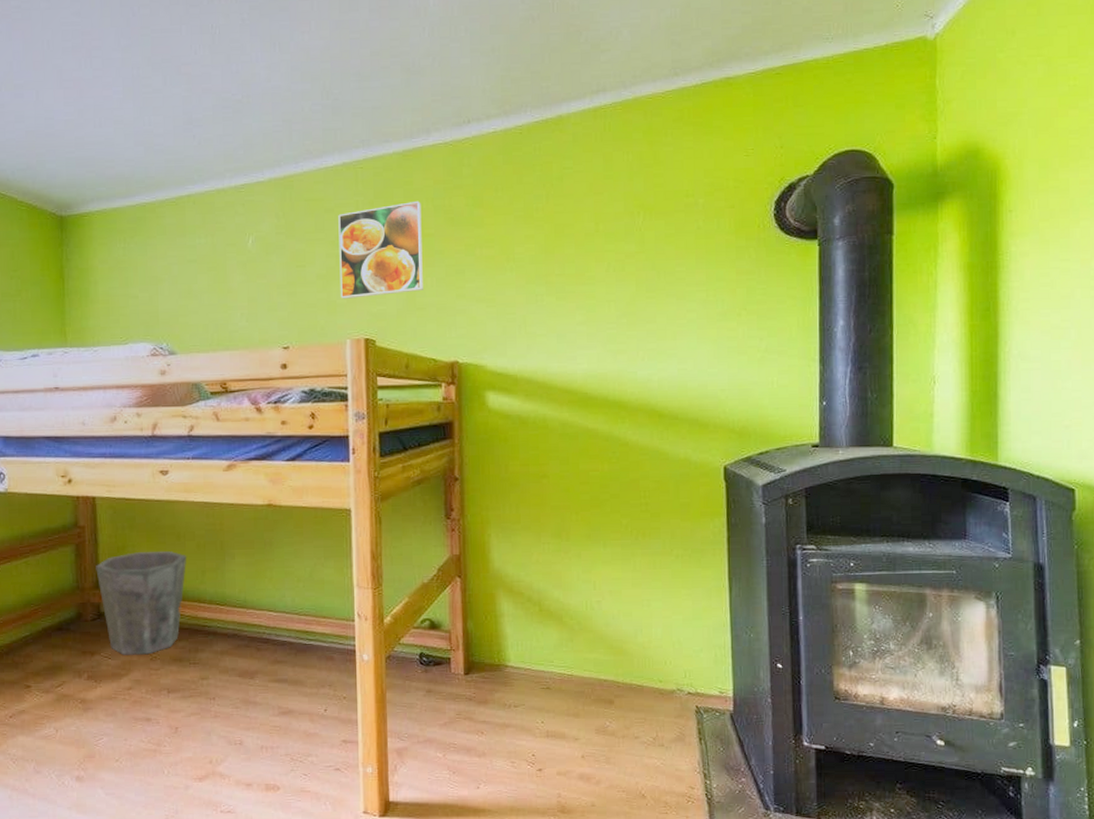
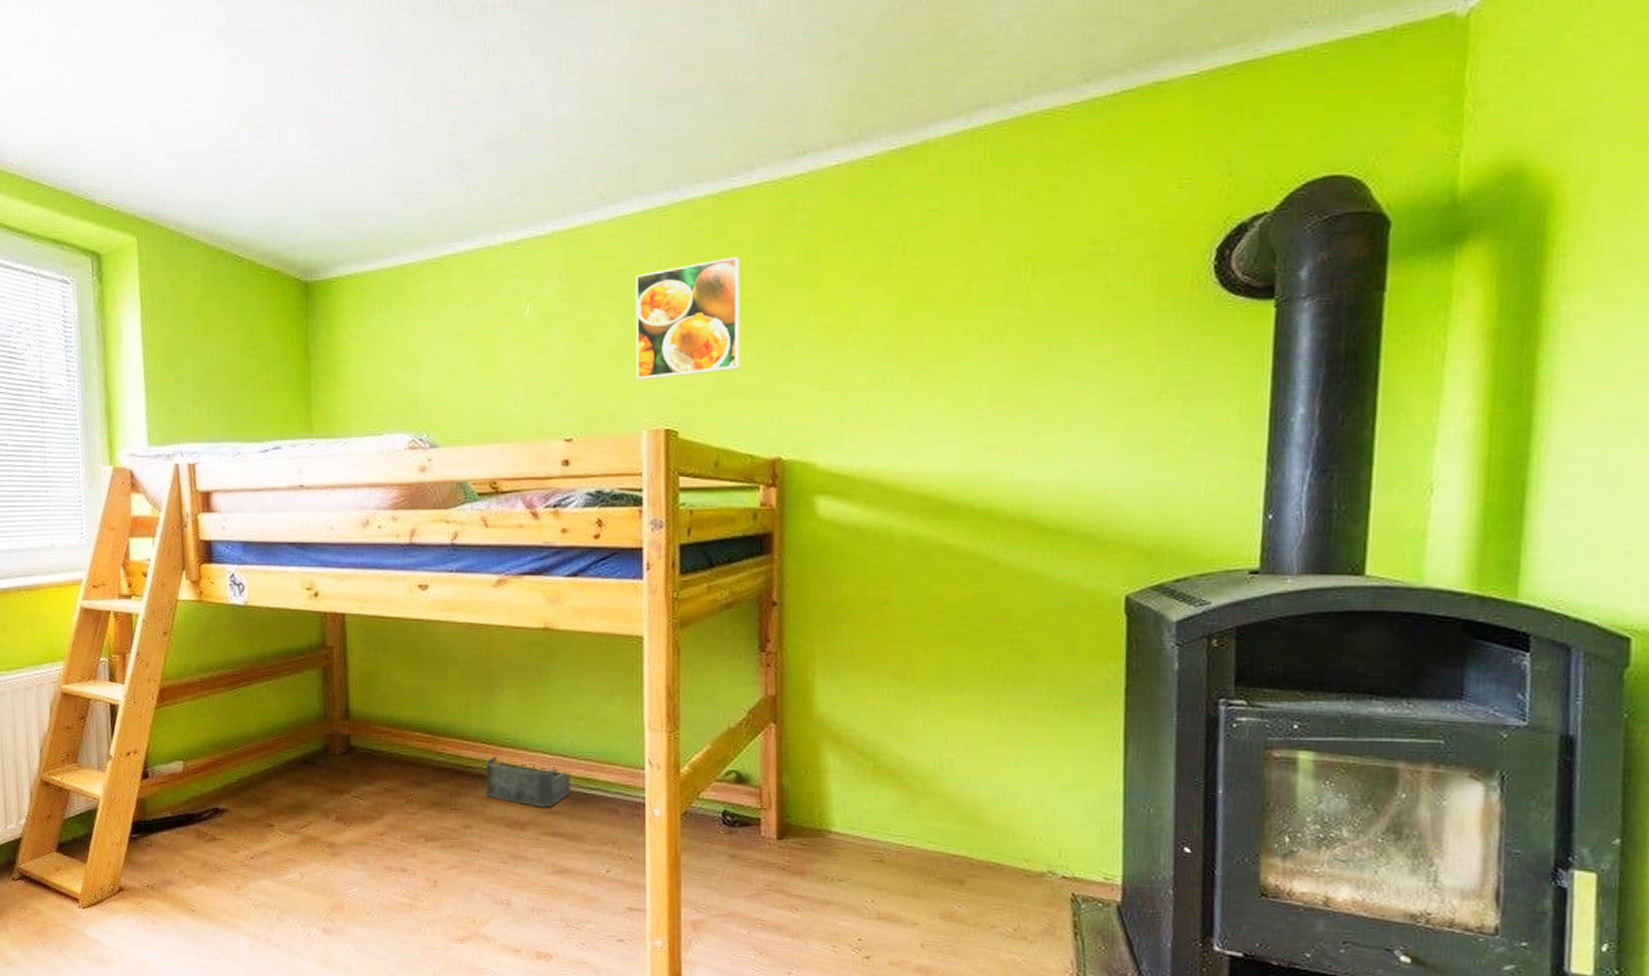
waste bin: present [96,551,187,655] -> none [345,679,449,797]
storage bin: none [219,614,293,658] -> present [485,754,571,808]

